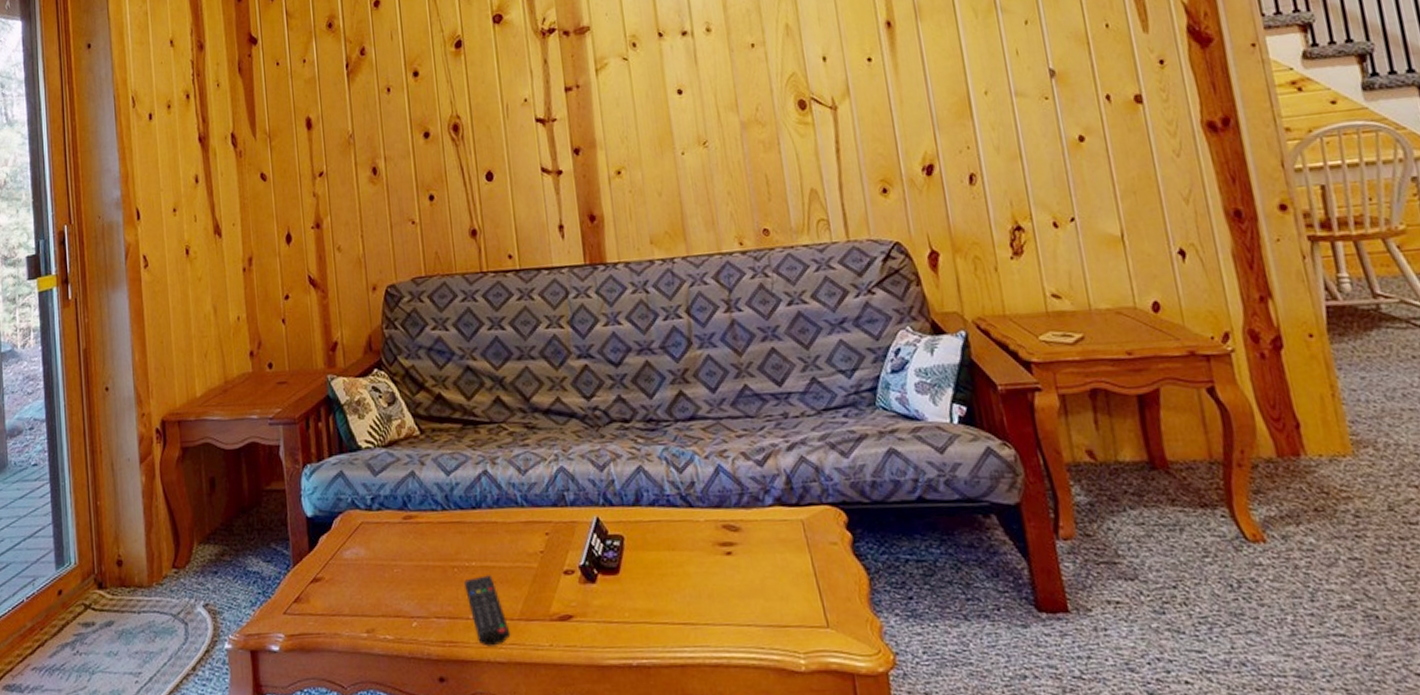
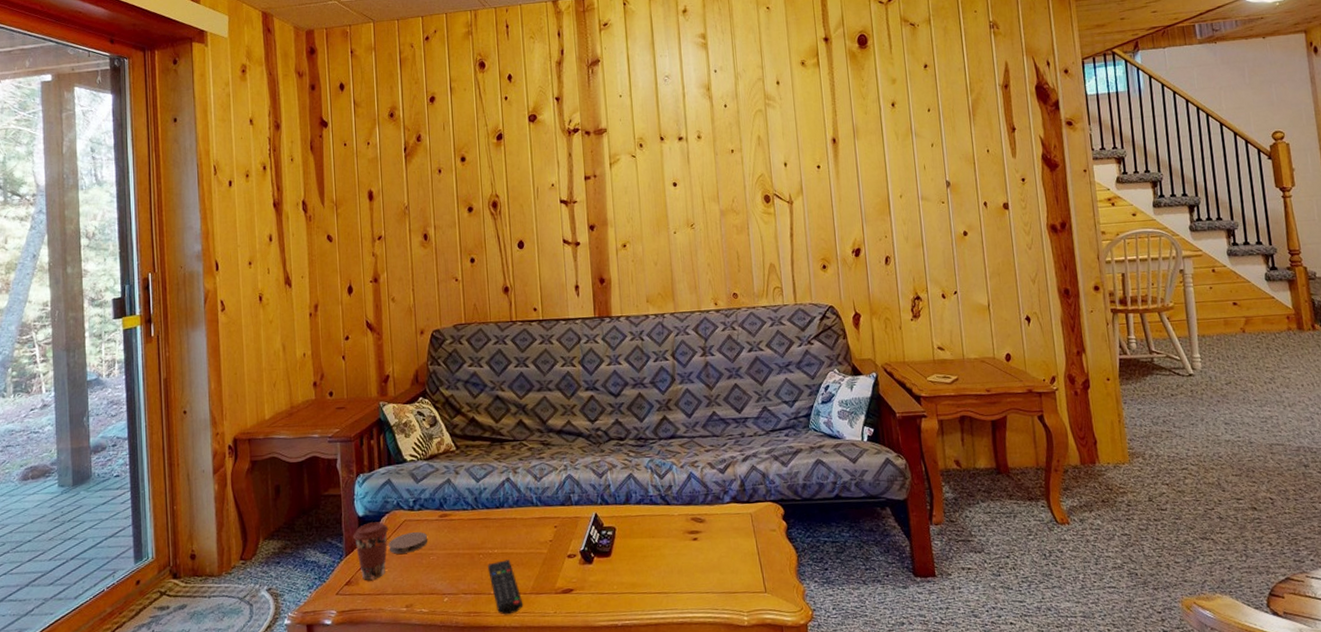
coffee cup: none [301,524,343,597] -> present [353,522,389,580]
coaster: none [343,537,391,565] -> present [388,532,428,554]

